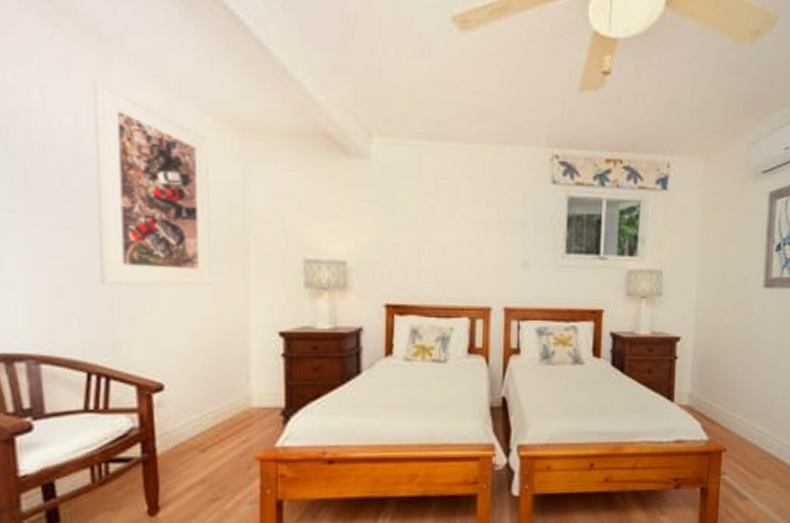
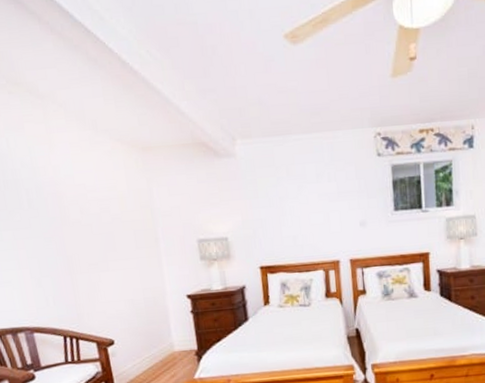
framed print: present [93,79,211,286] -> none [39,128,136,273]

